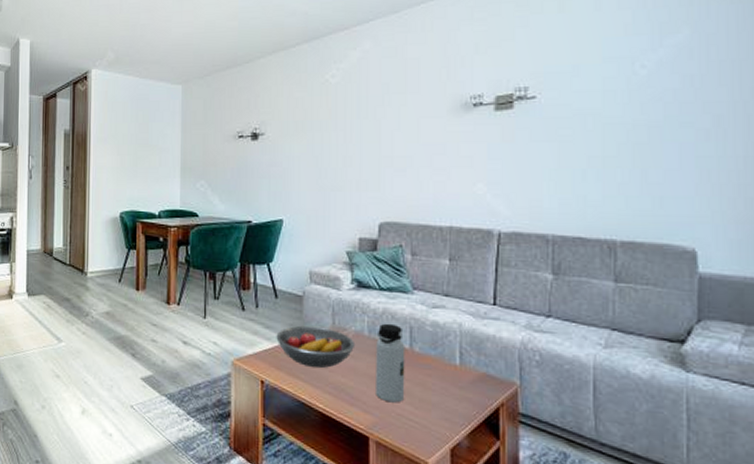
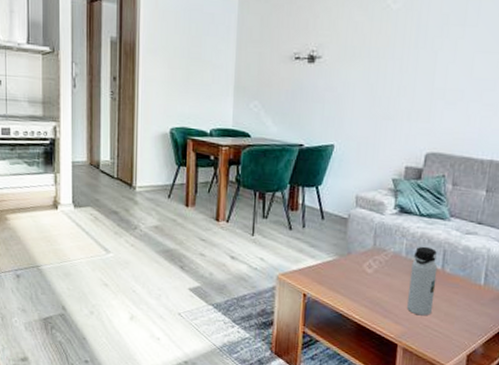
fruit bowl: present [276,325,356,369] -> none [320,245,393,285]

